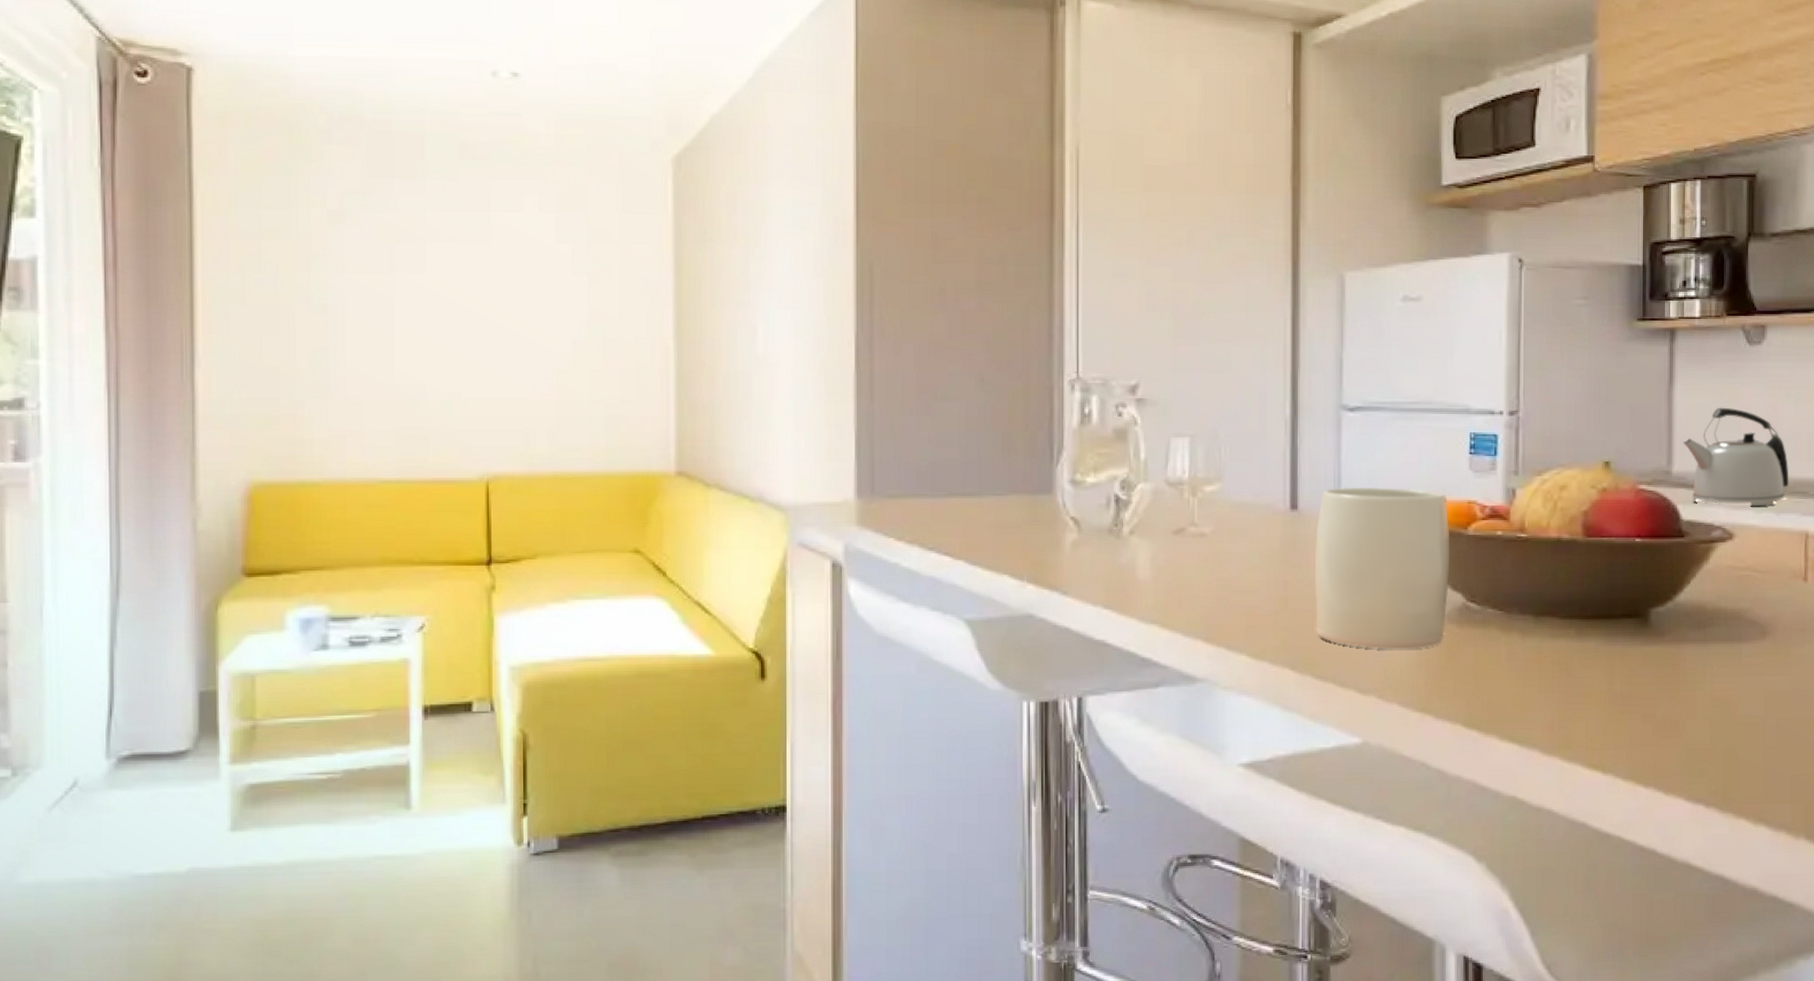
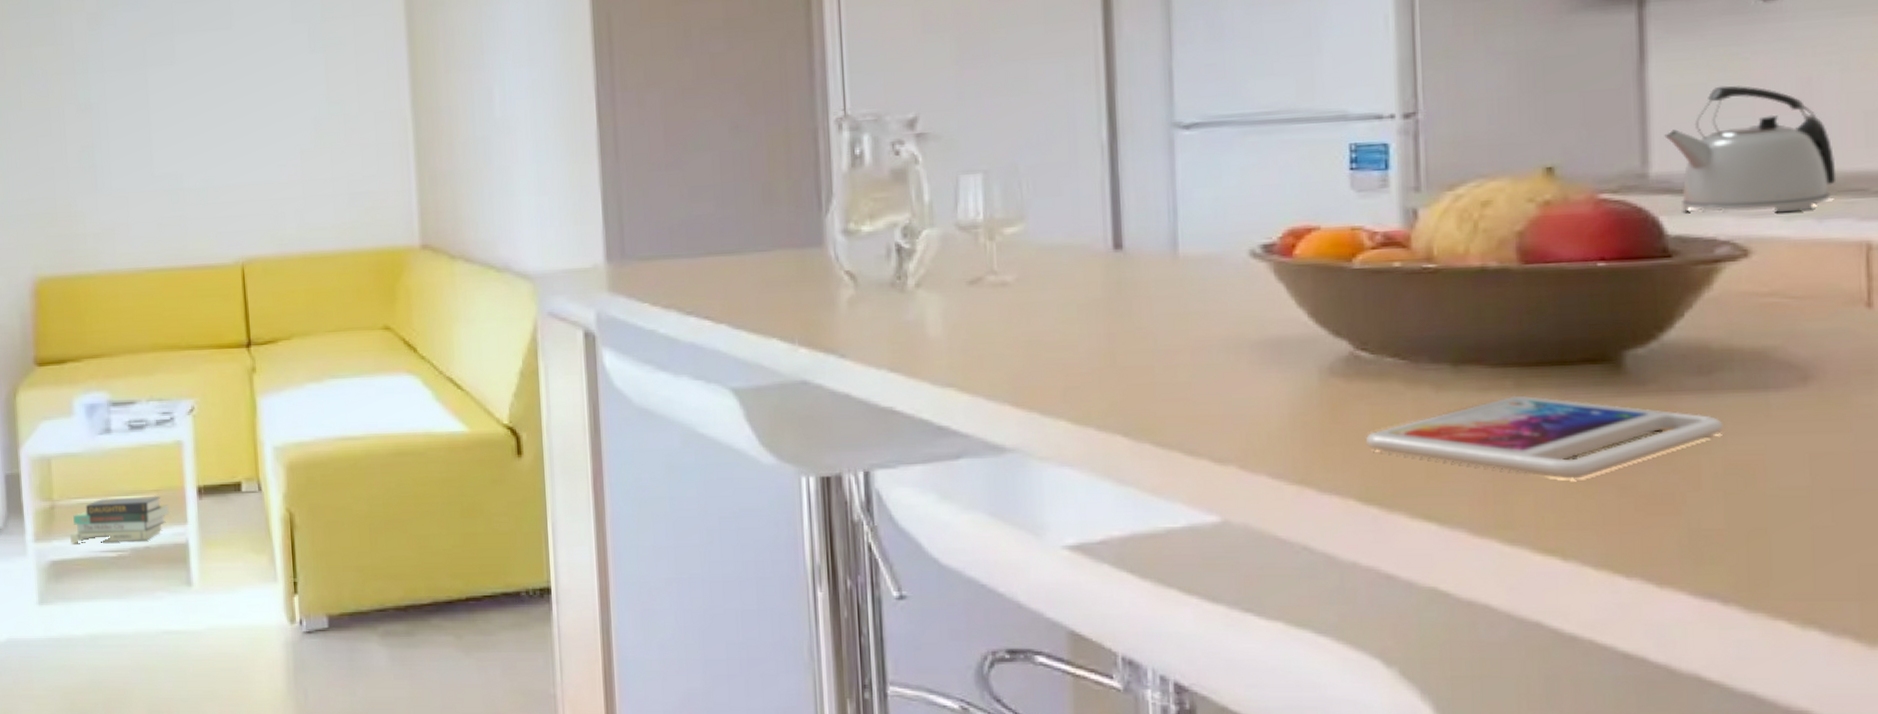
books: none [273,715,391,766] -> present [70,495,170,544]
mug: present [1314,487,1450,650] -> none [1147,217,1331,411]
smartphone: none [1470,642,1712,709] -> present [1365,395,1724,479]

